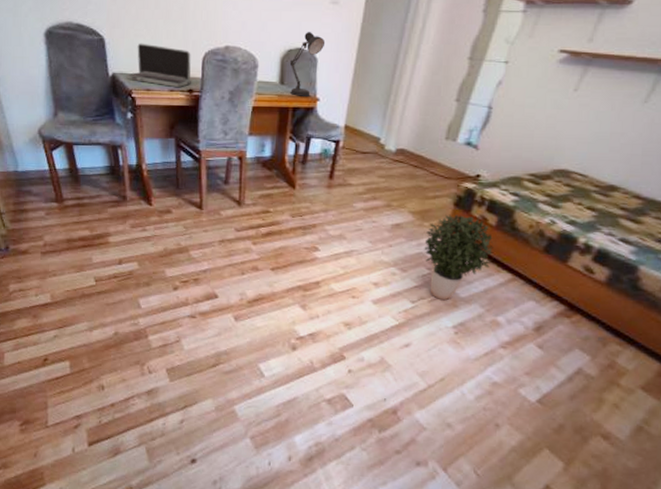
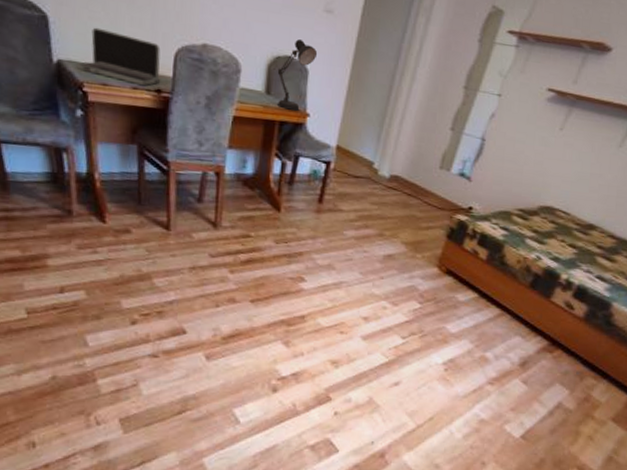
potted plant: present [424,214,493,301] -> none [416,246,483,336]

